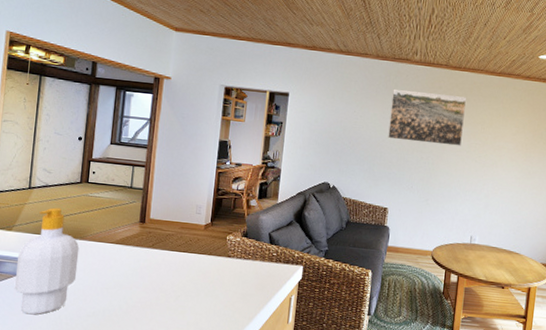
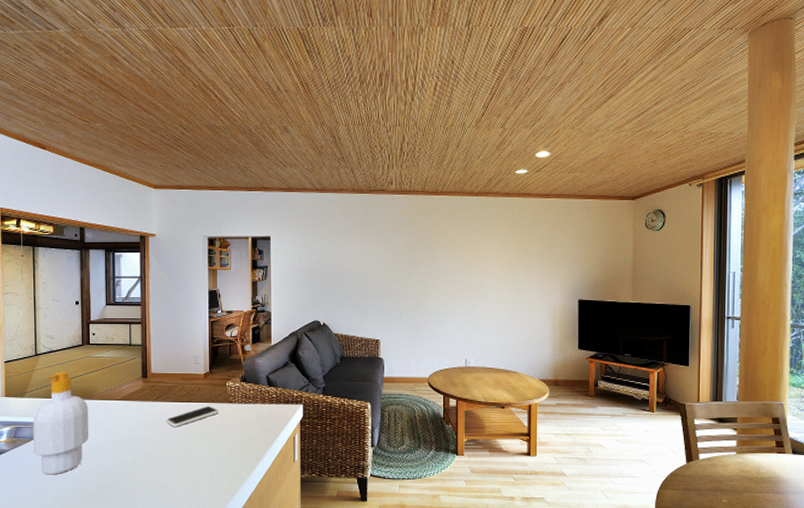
smartphone: none [158,258,216,277] -> present [165,406,219,427]
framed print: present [388,88,466,146] -> none [372,220,446,271]

